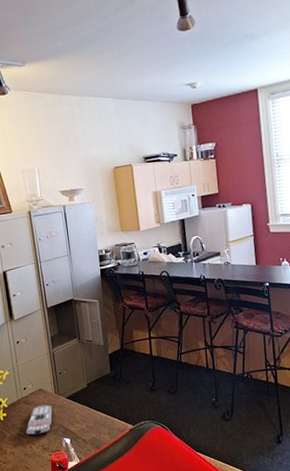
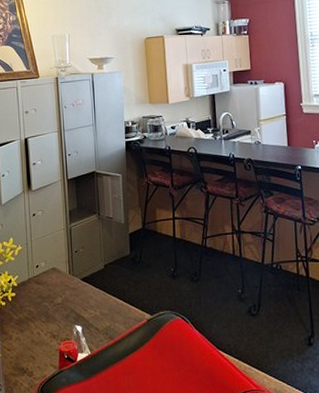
remote control: present [25,404,52,436] -> none [34,286,65,320]

